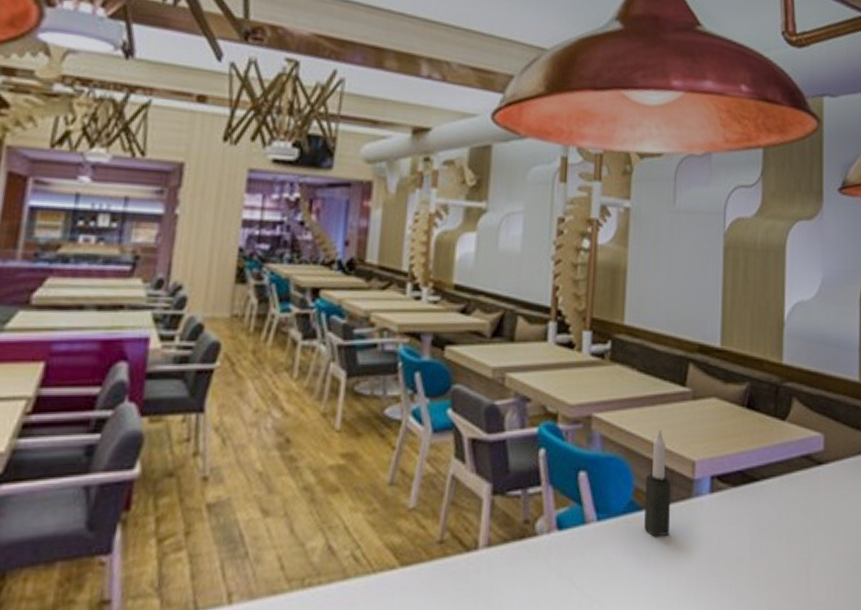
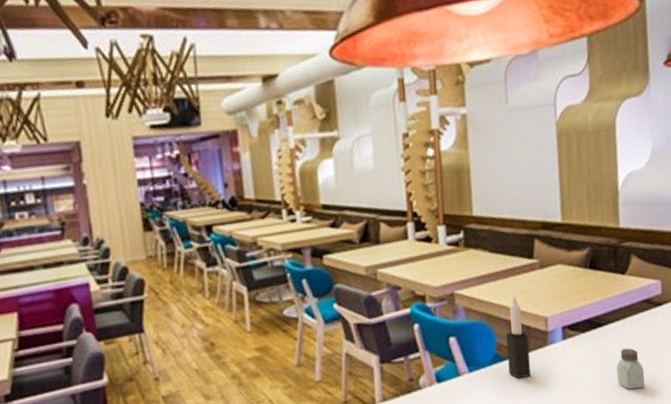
saltshaker: none [768,513,800,568] -> present [616,348,645,389]

